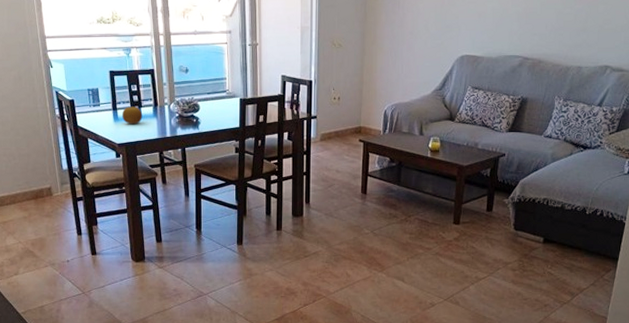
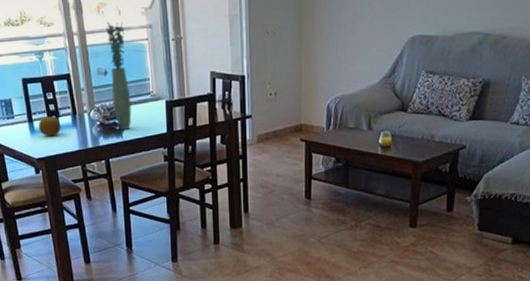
vase: none [189,25,208,122] -> present [106,21,132,130]

